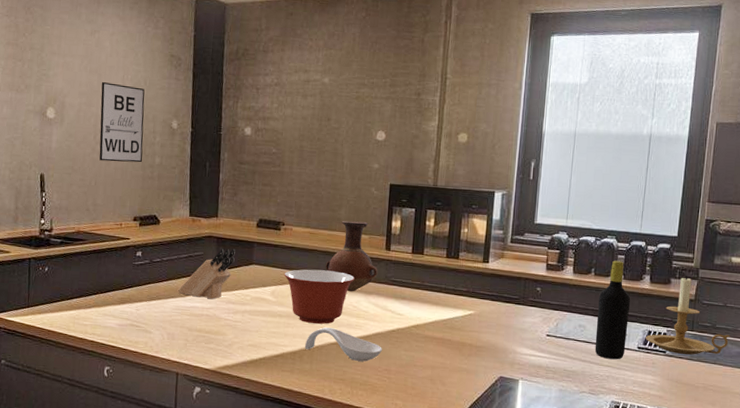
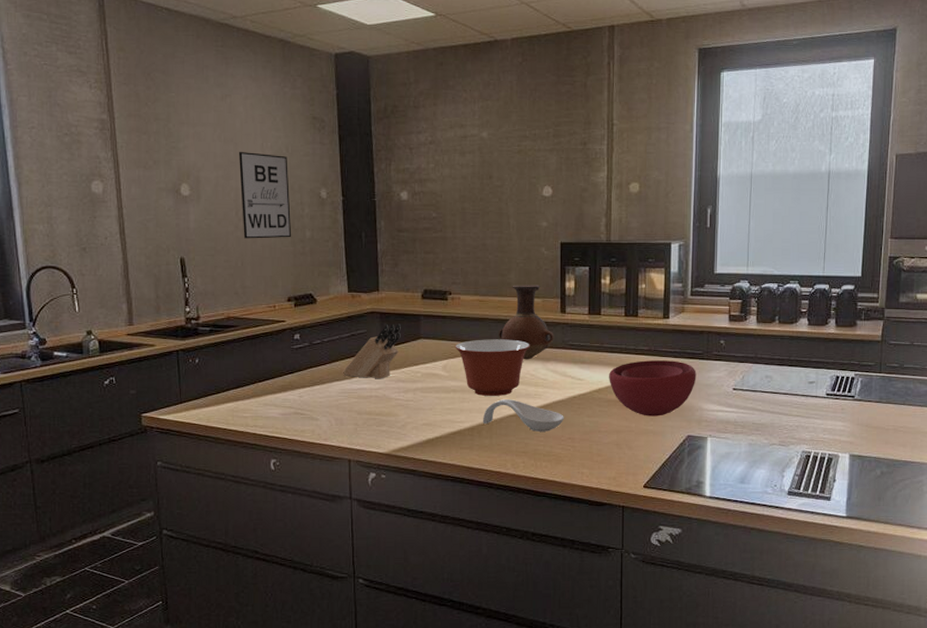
bowl: none [427,301,512,356] -> present [609,360,697,416]
bottle: present [595,260,631,360] -> none [783,306,817,408]
candle holder: present [645,275,730,355] -> none [833,316,918,397]

